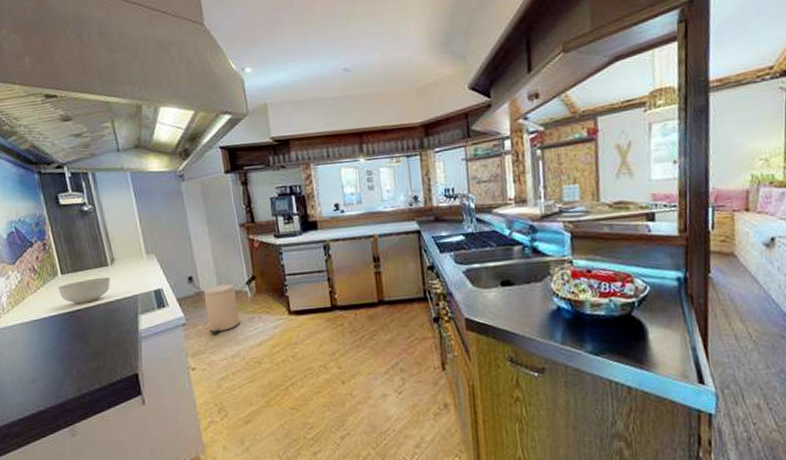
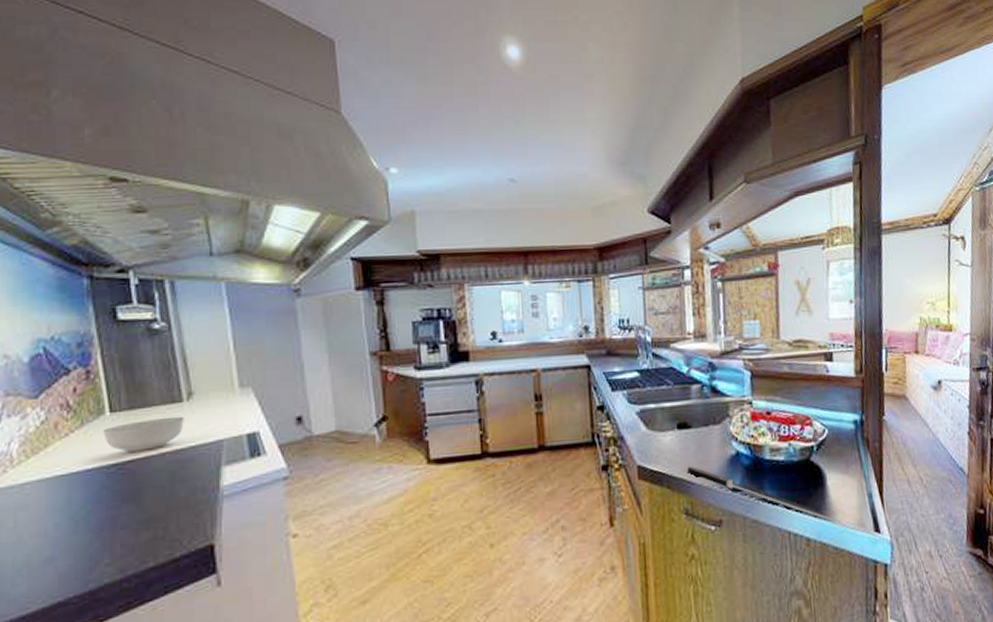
pedal bin: present [203,282,240,335] -> none [316,424,363,491]
kitchen knife: none [511,319,664,375] -> present [687,466,842,524]

